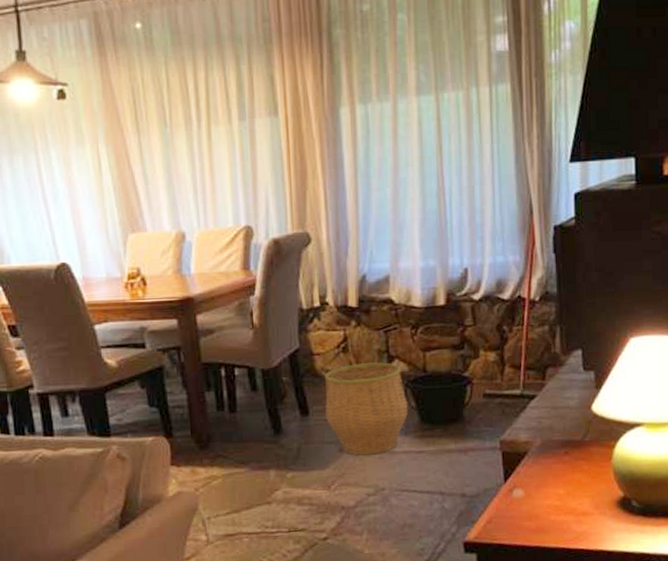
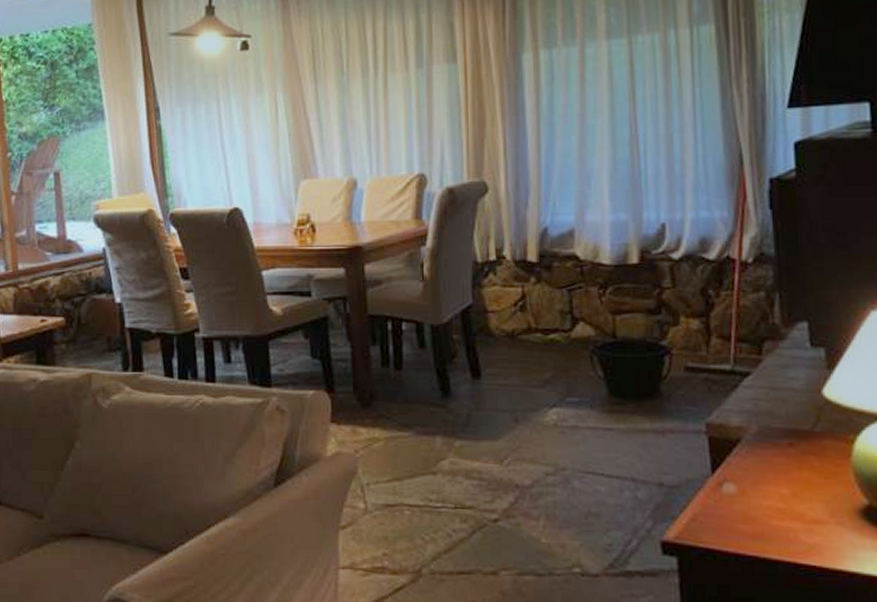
basket: present [323,362,408,456] -> none [497,324,594,429]

